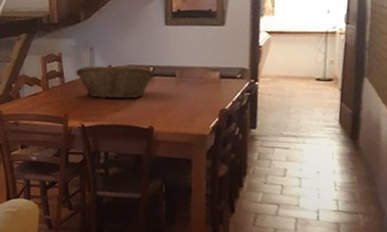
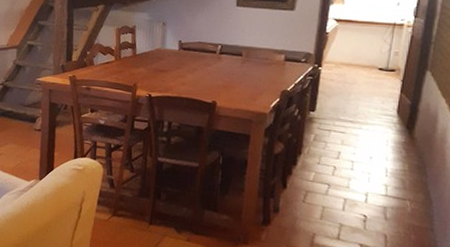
fruit basket: present [75,65,155,99] -> none [147,39,222,74]

